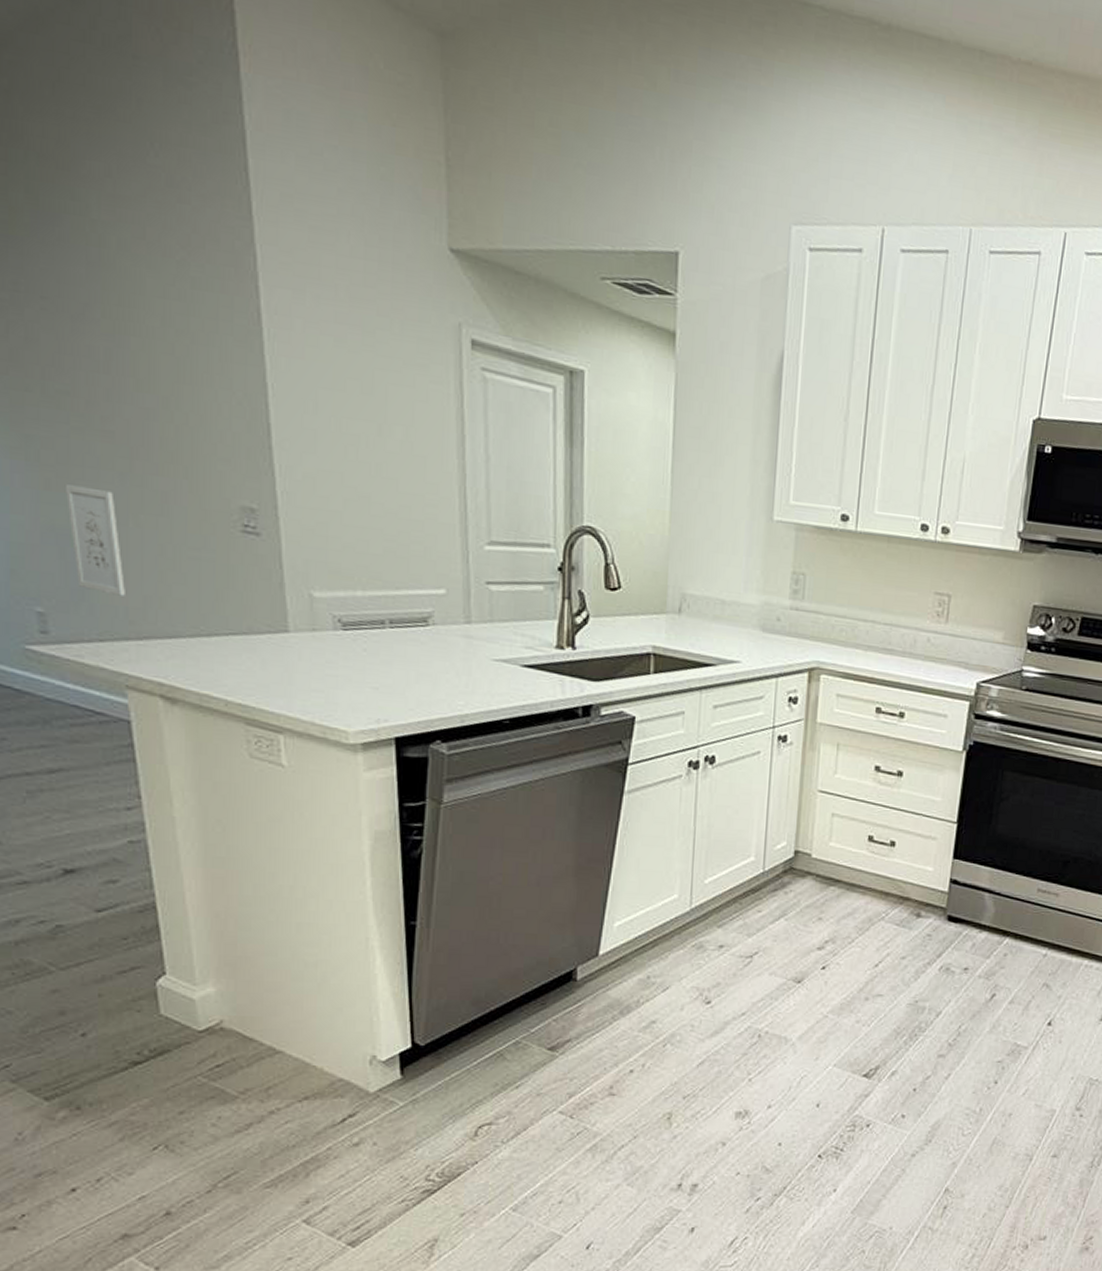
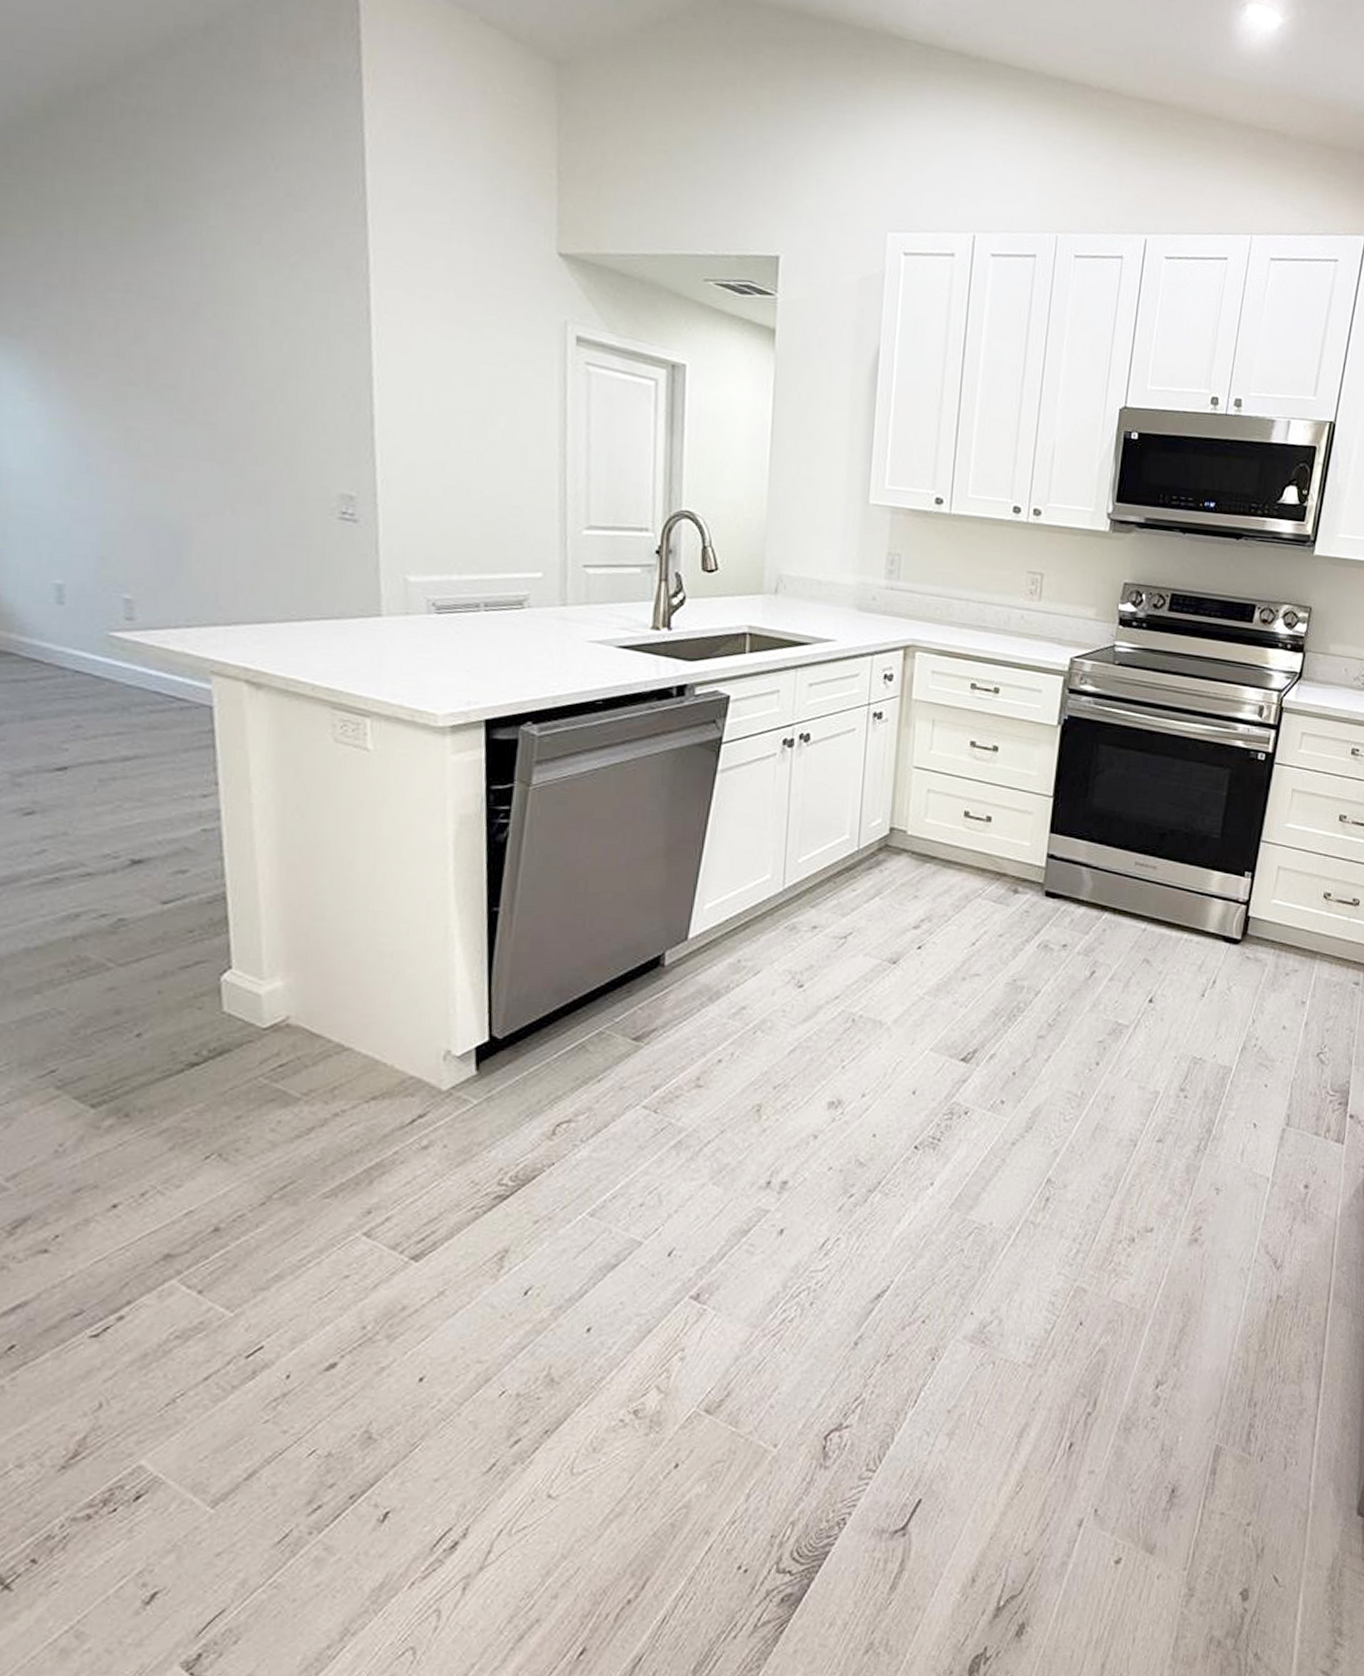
wall art: present [64,485,125,596] -> none [162,474,217,583]

